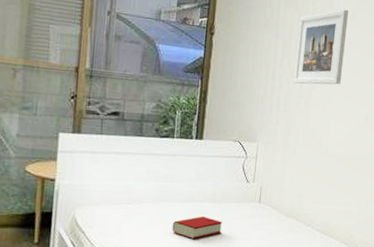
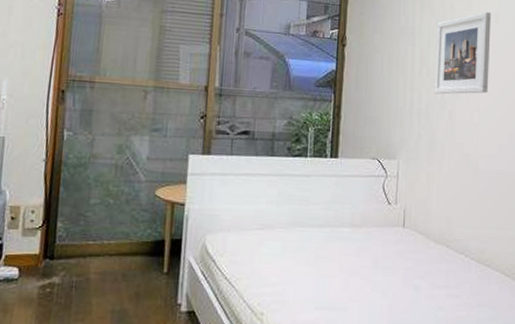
book: present [172,216,223,240] -> none [308,243,364,270]

